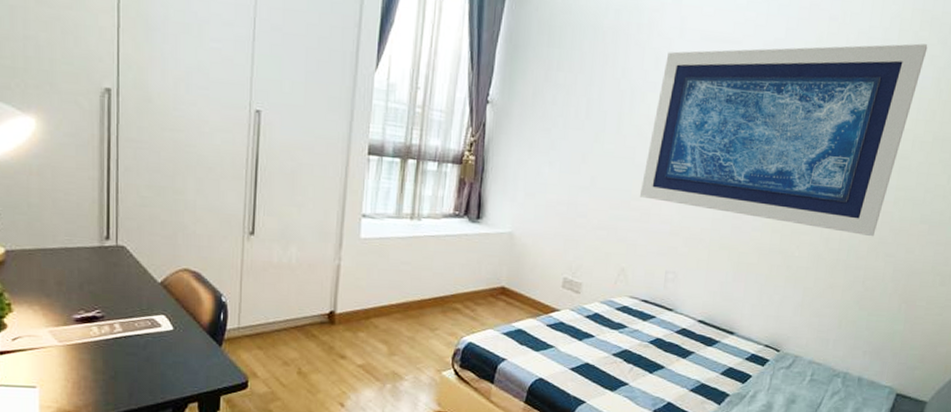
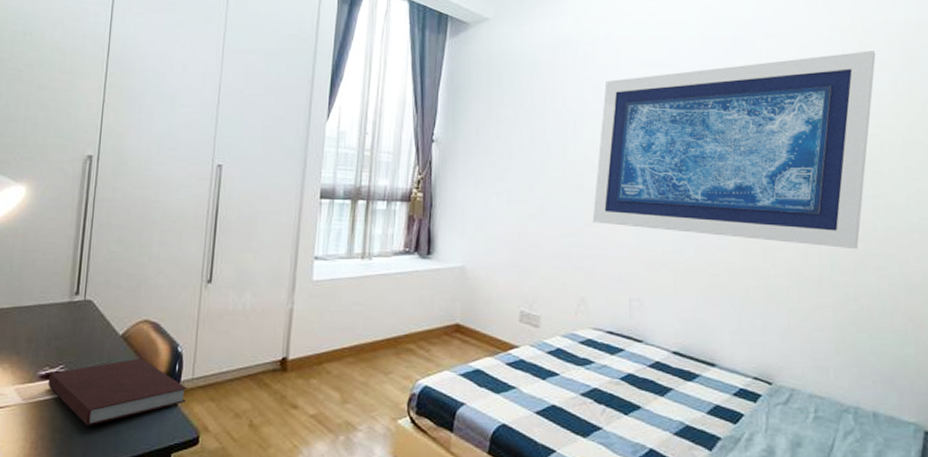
notebook: none [84,306,234,369] -> present [48,358,188,427]

